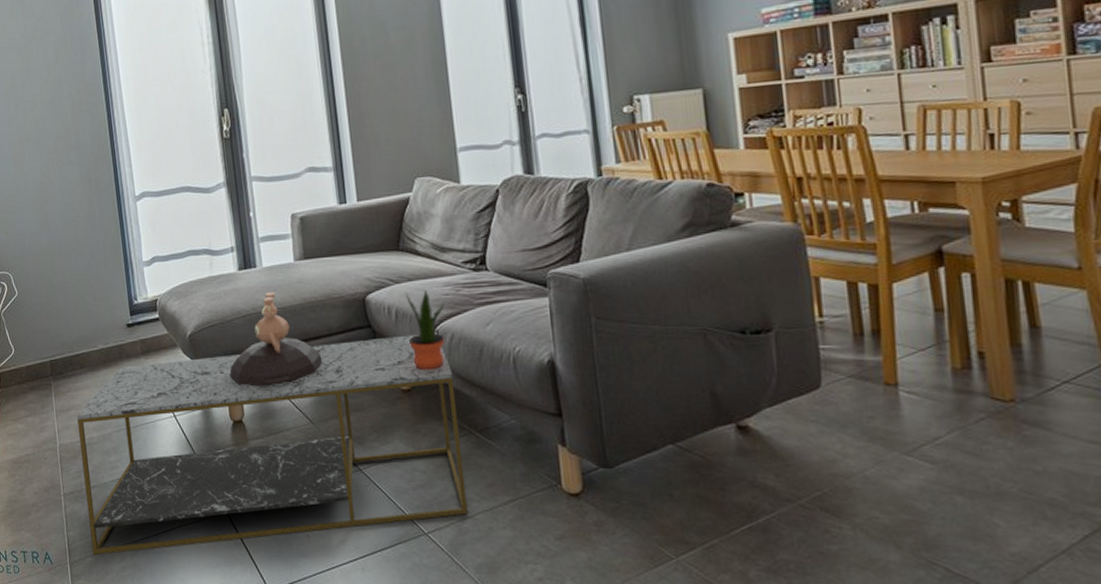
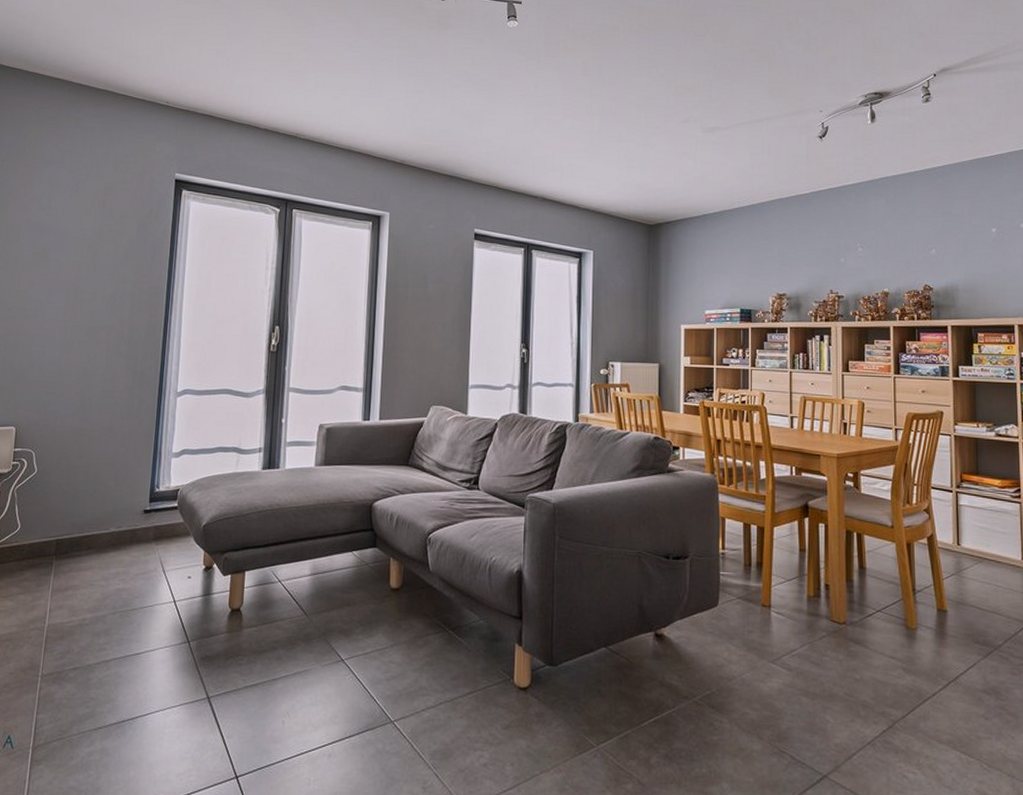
coffee table: present [76,333,468,555] -> none [60,540,438,739]
decorative bowl: present [229,291,323,388] -> none [236,491,325,579]
potted plant: present [405,289,445,371] -> none [404,501,439,573]

